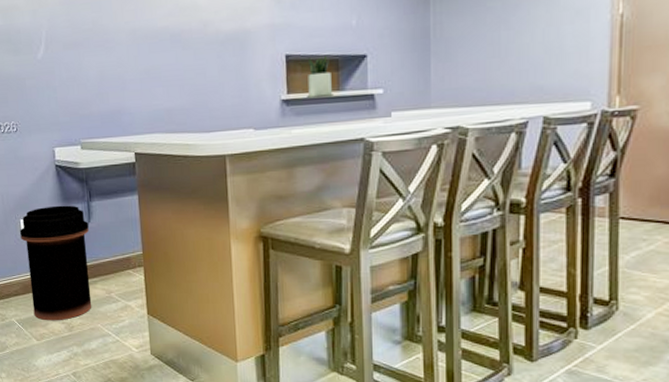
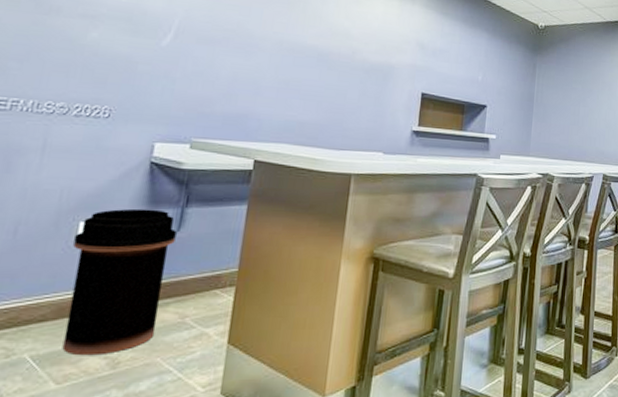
planter: present [307,56,335,99] -> none [435,99,458,135]

